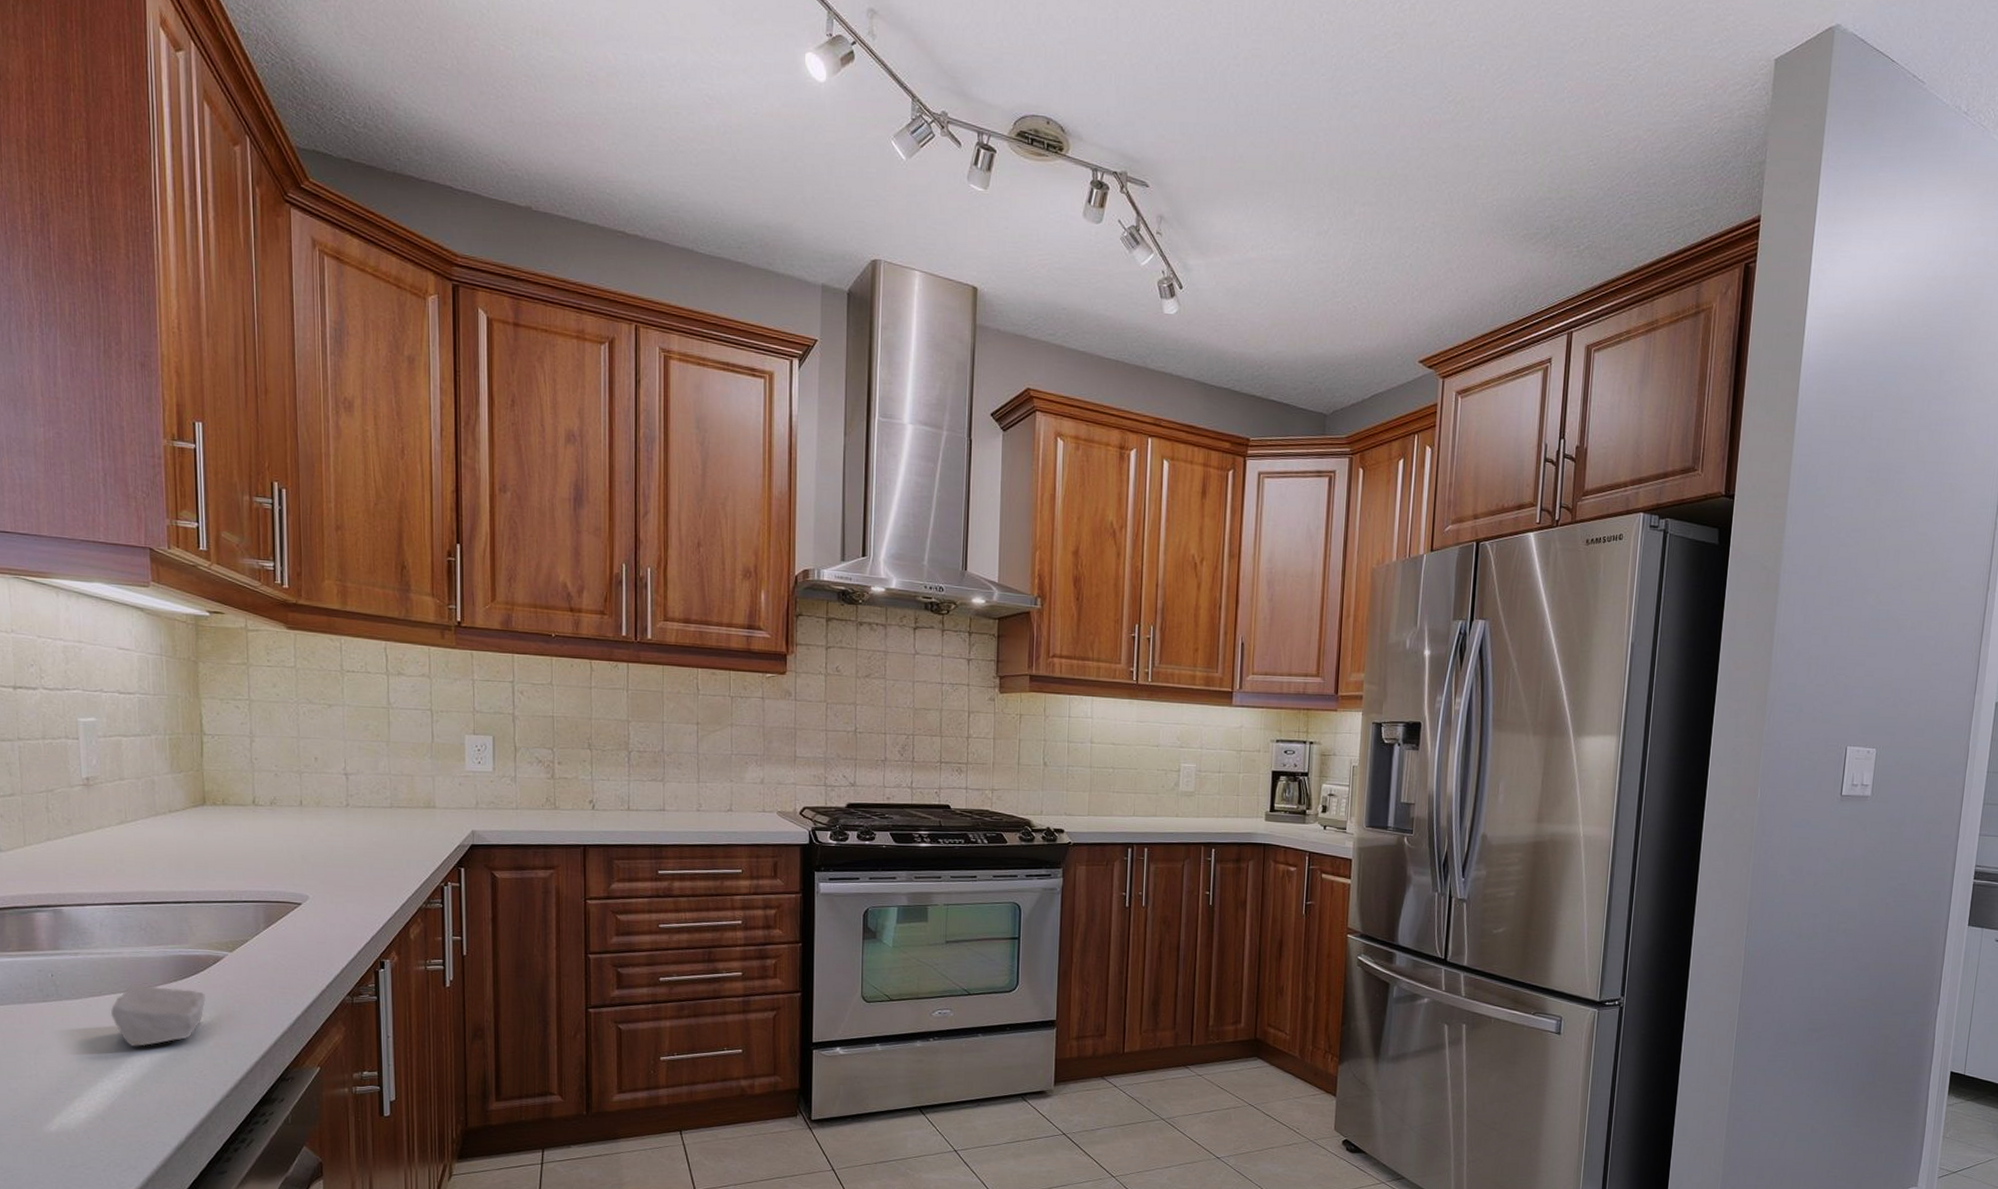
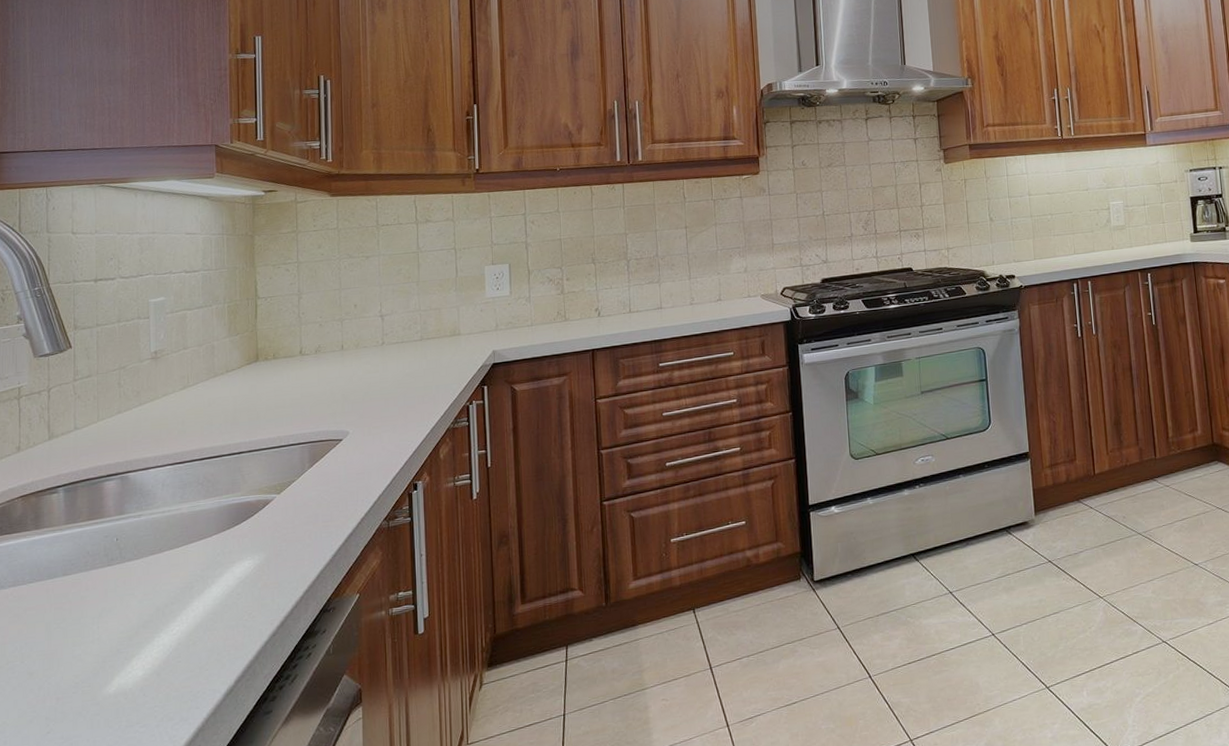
soap bar: present [110,984,206,1047] -> none [168,535,255,598]

